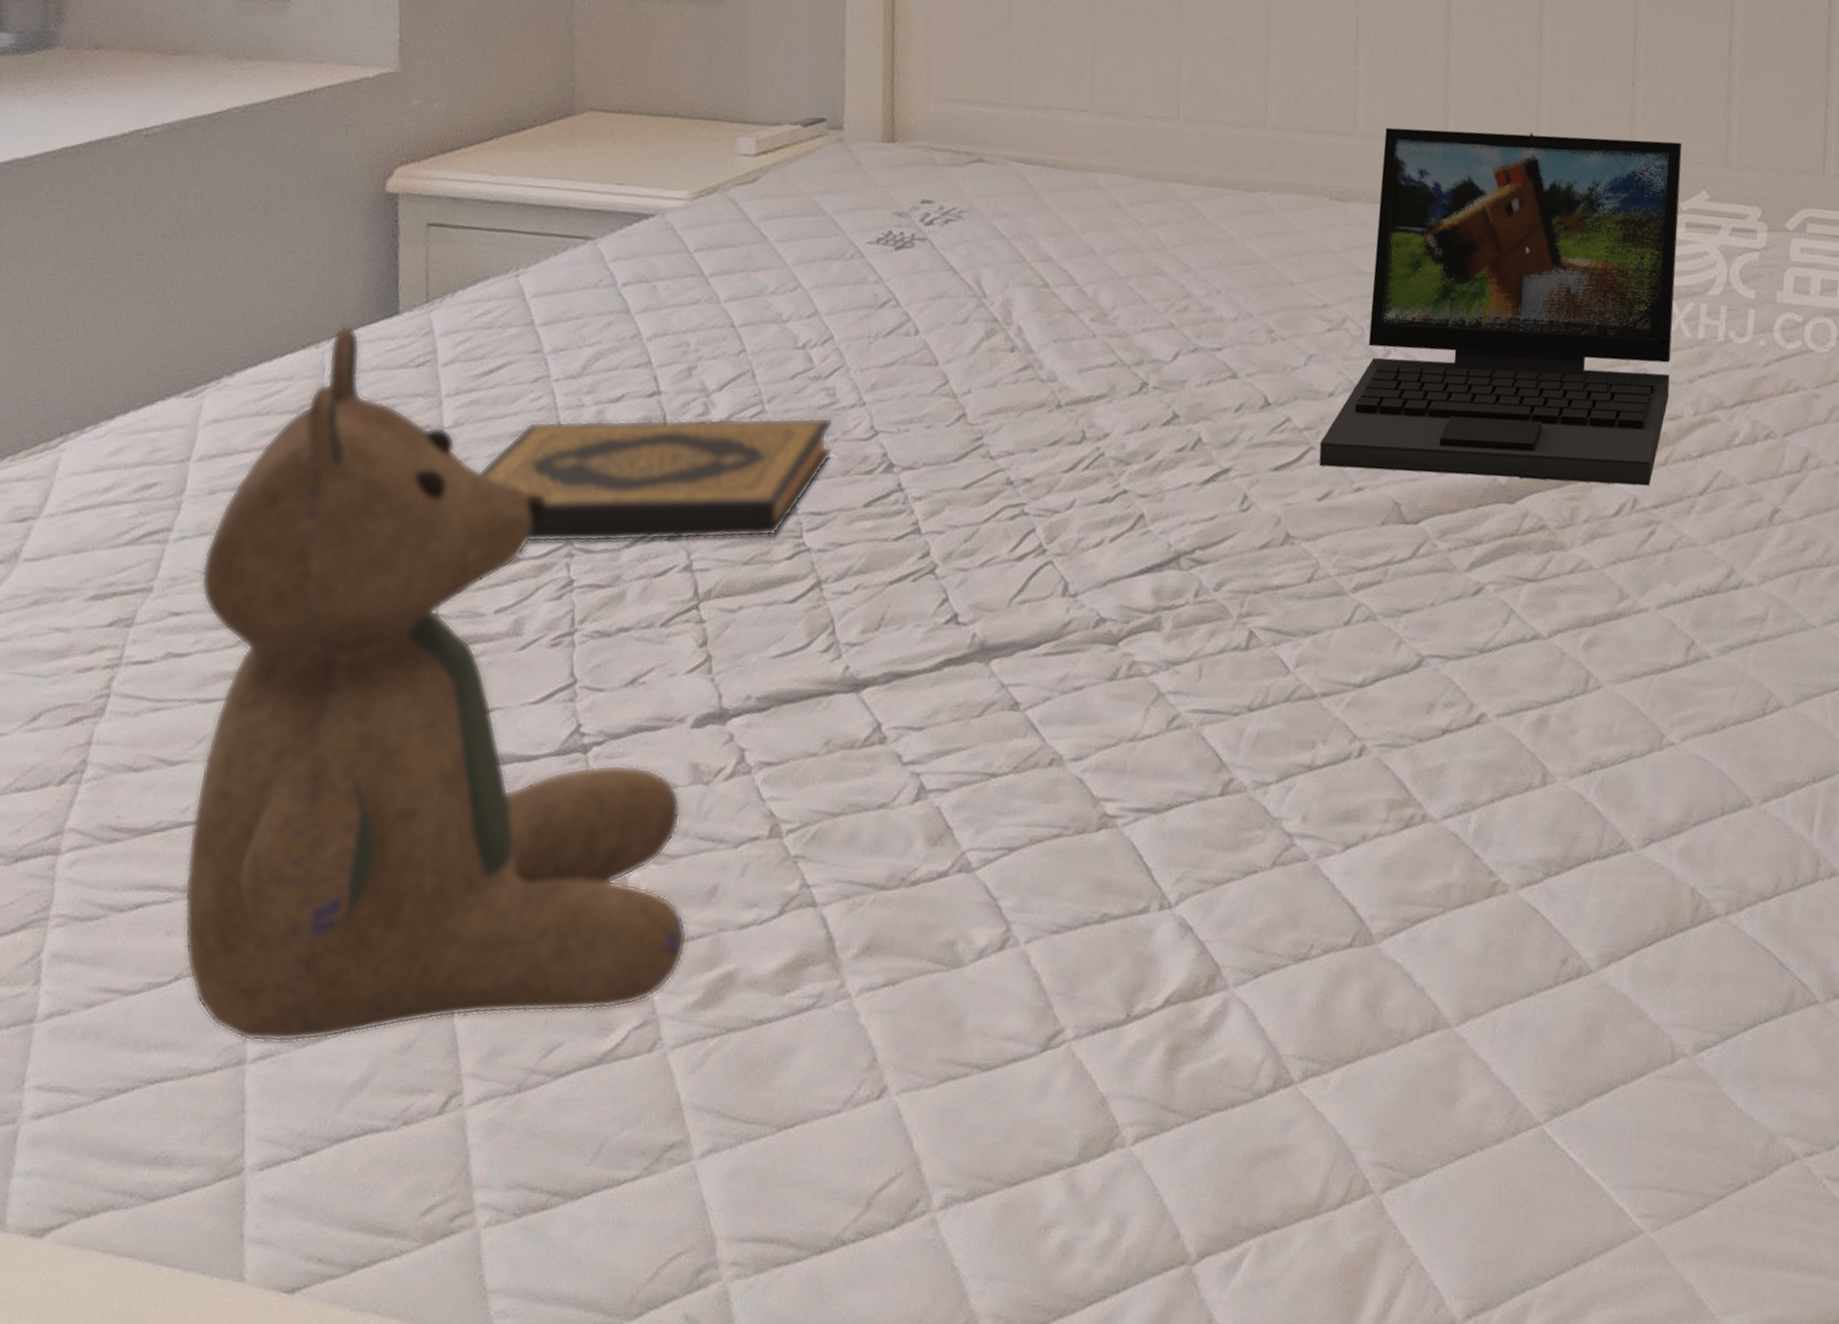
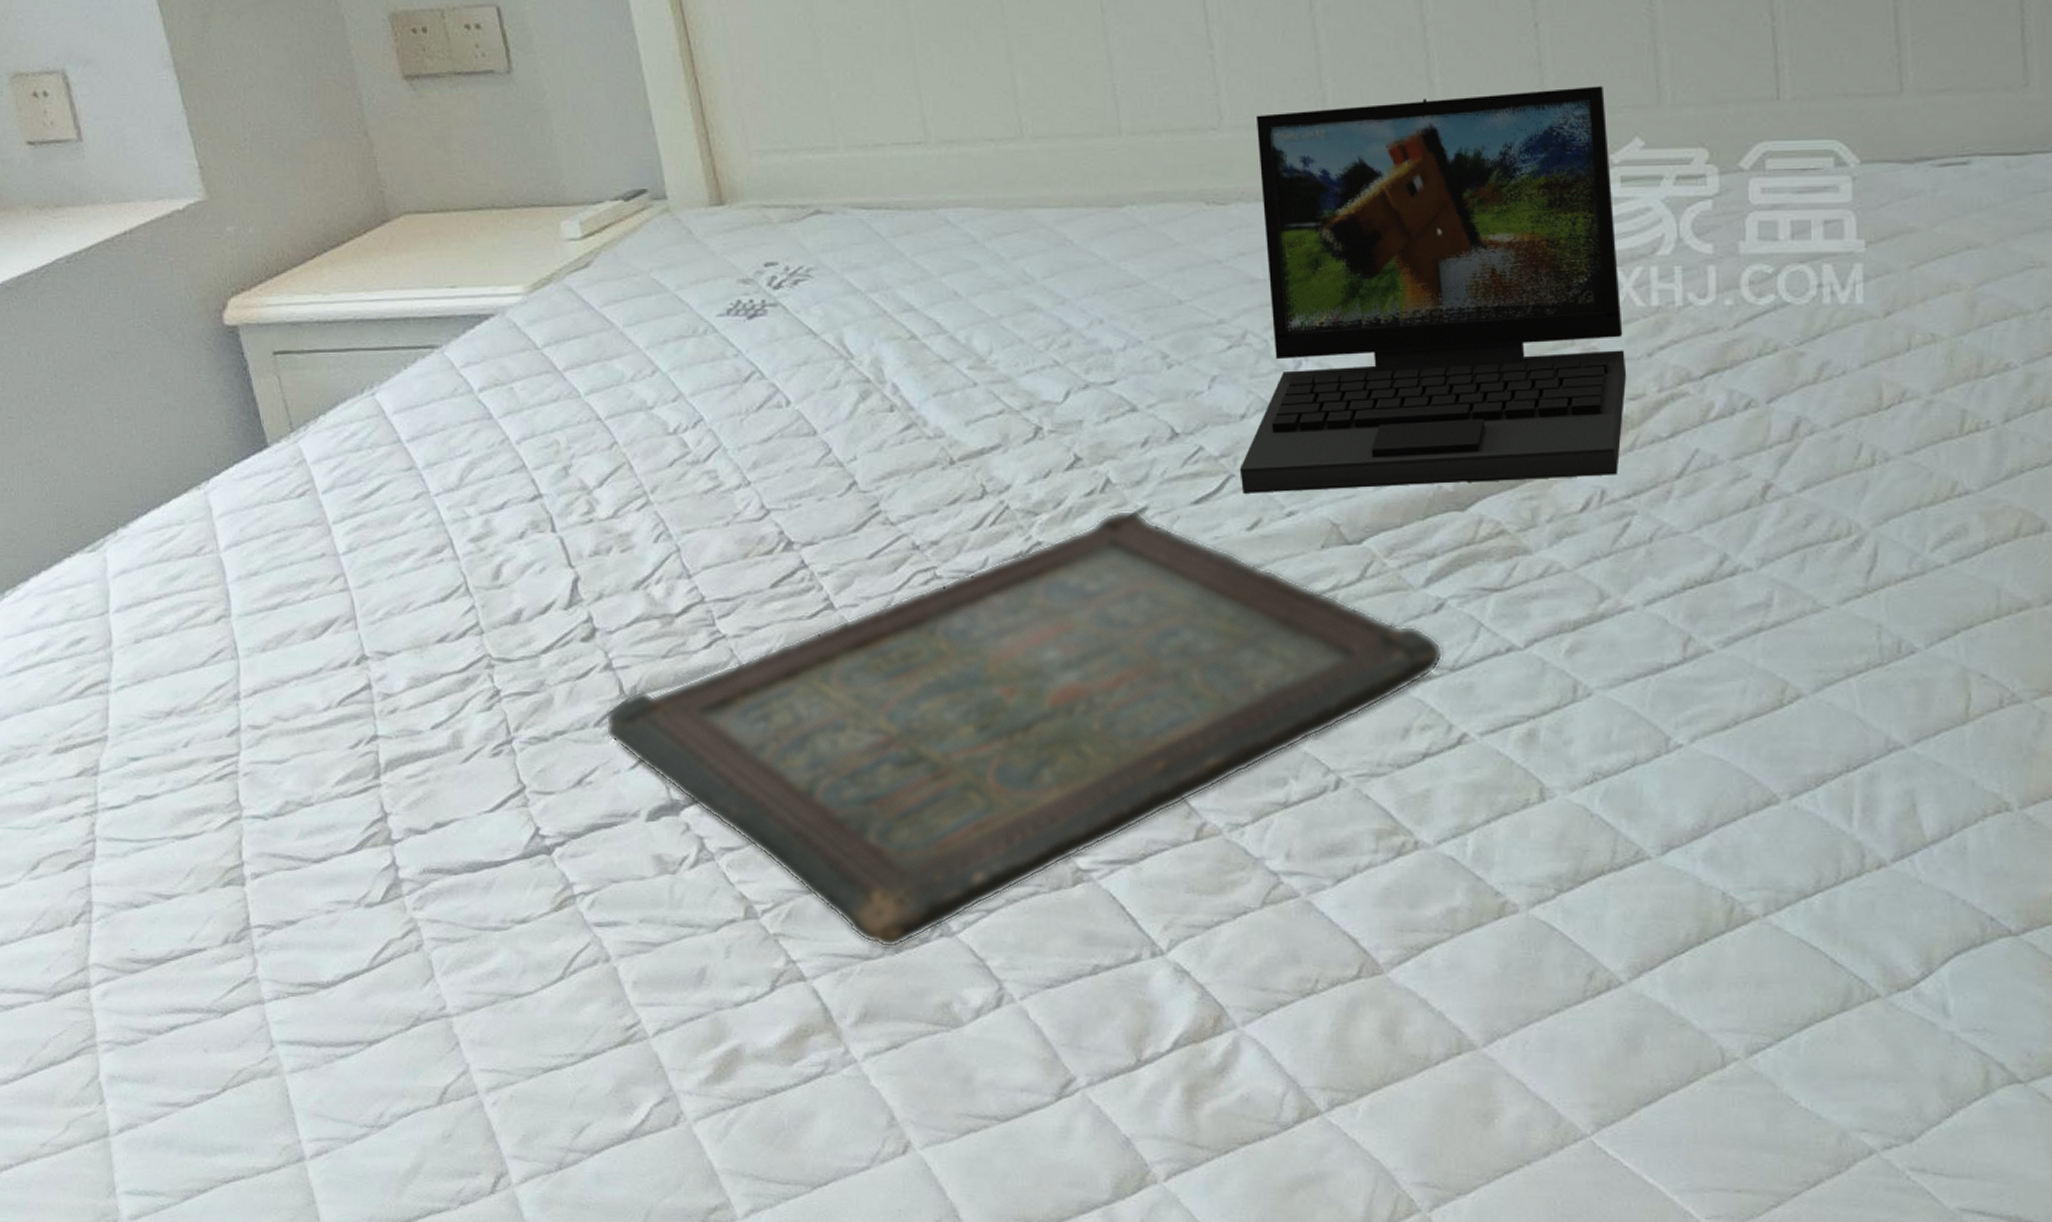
teddy bear: present [183,324,688,1043] -> none [145,463,688,1141]
hardback book: present [479,417,834,544] -> none [384,501,729,658]
serving tray: none [670,468,1476,880] -> present [605,510,1443,948]

